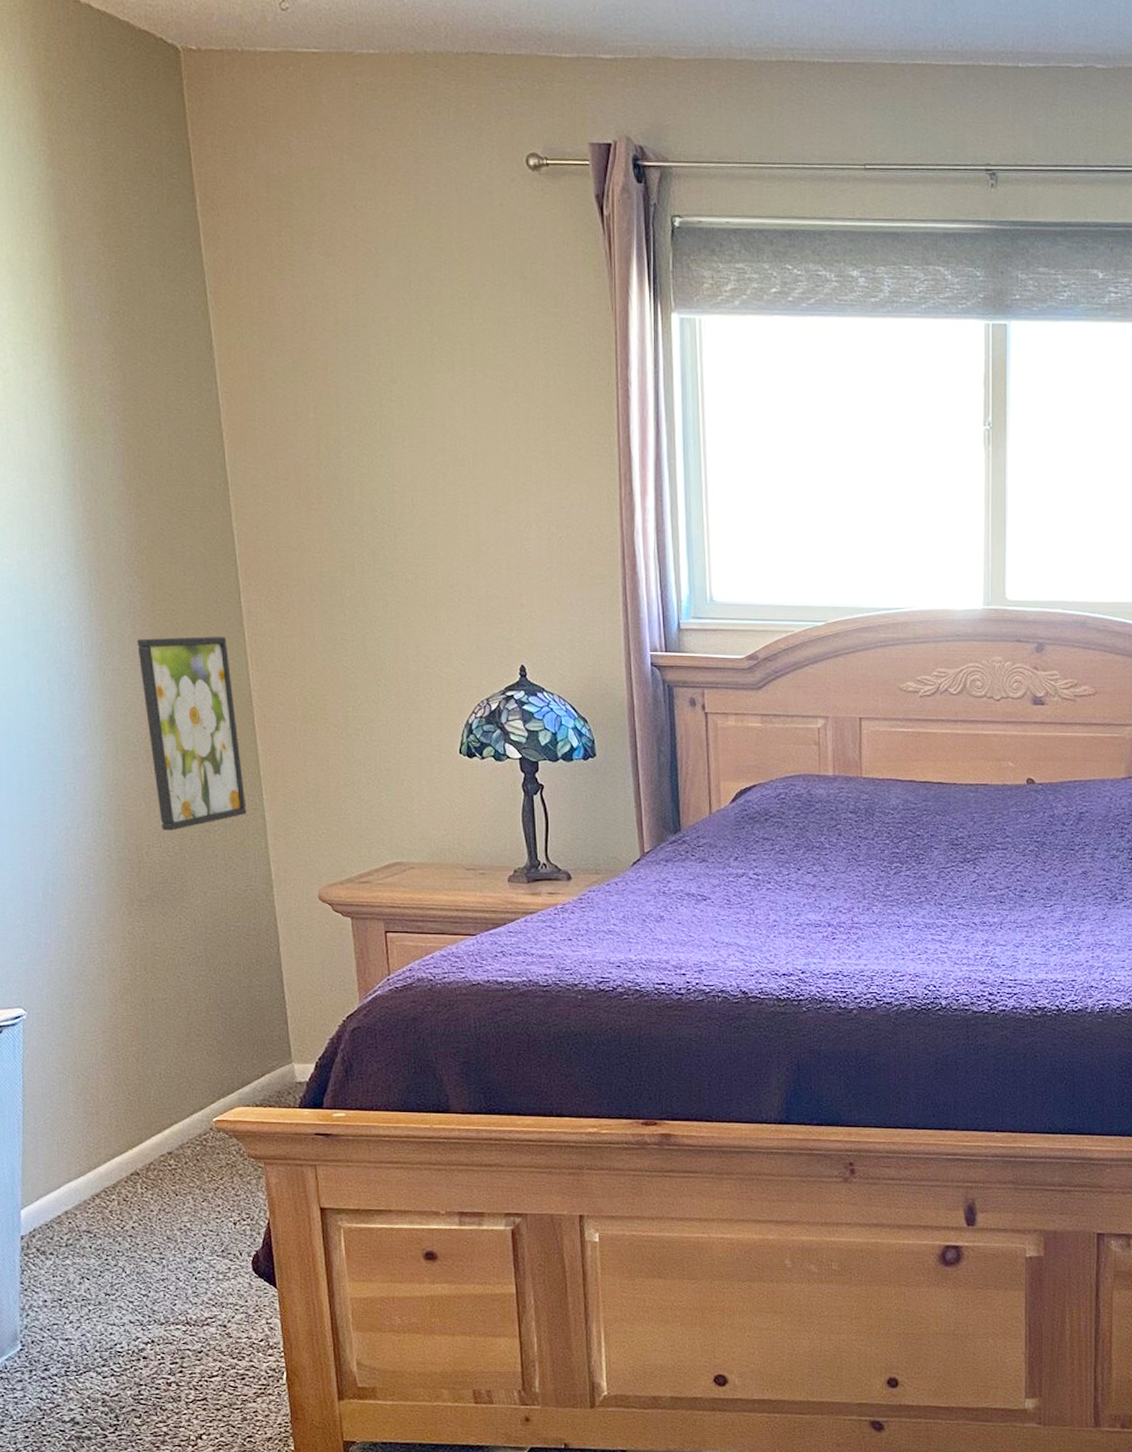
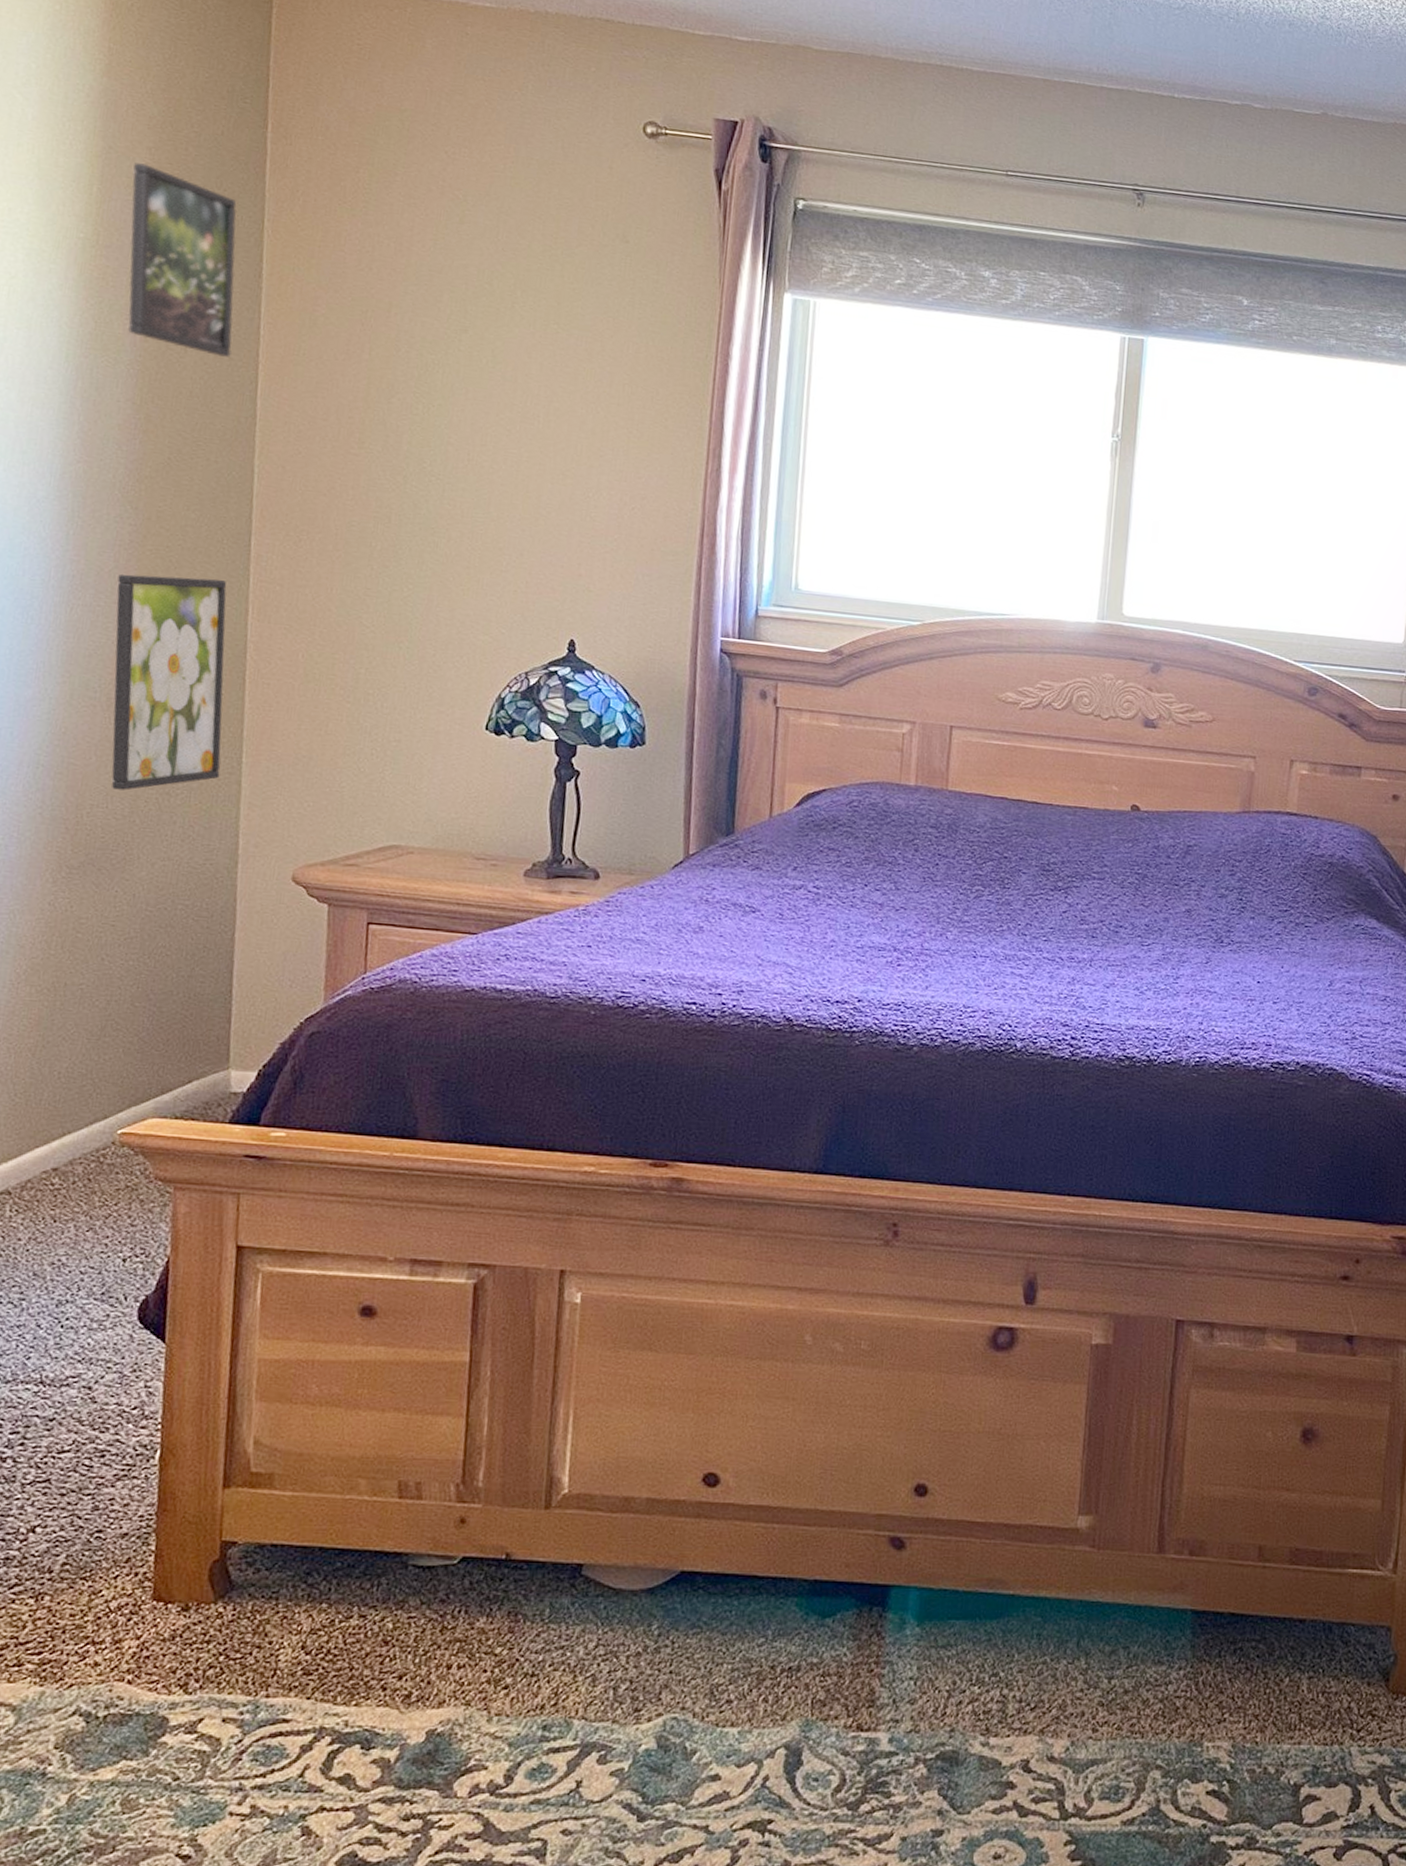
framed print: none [87,249,198,428] -> present [127,163,238,357]

